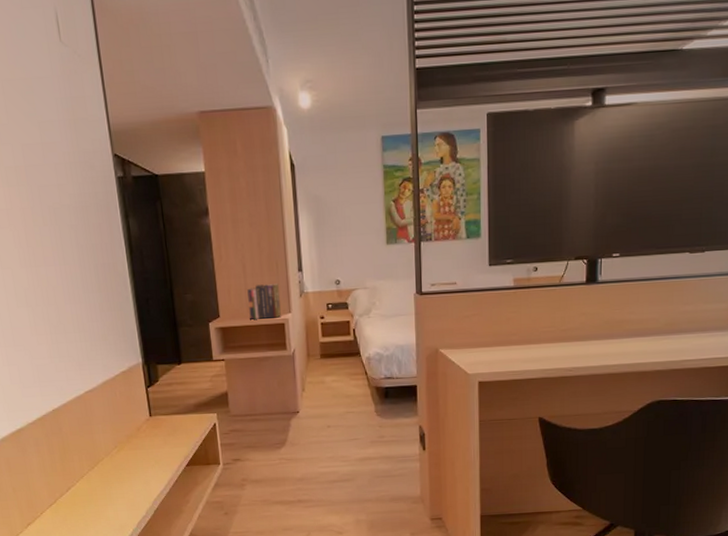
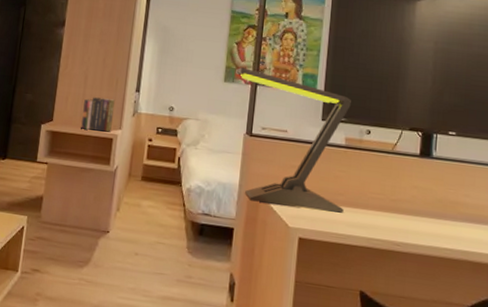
desk lamp: none [396,226,518,357] -> present [235,67,351,213]

